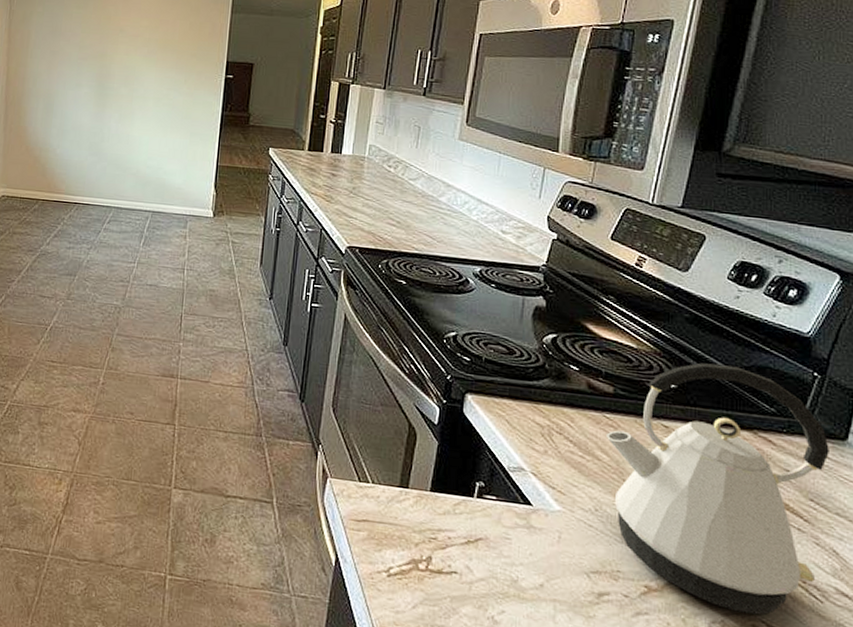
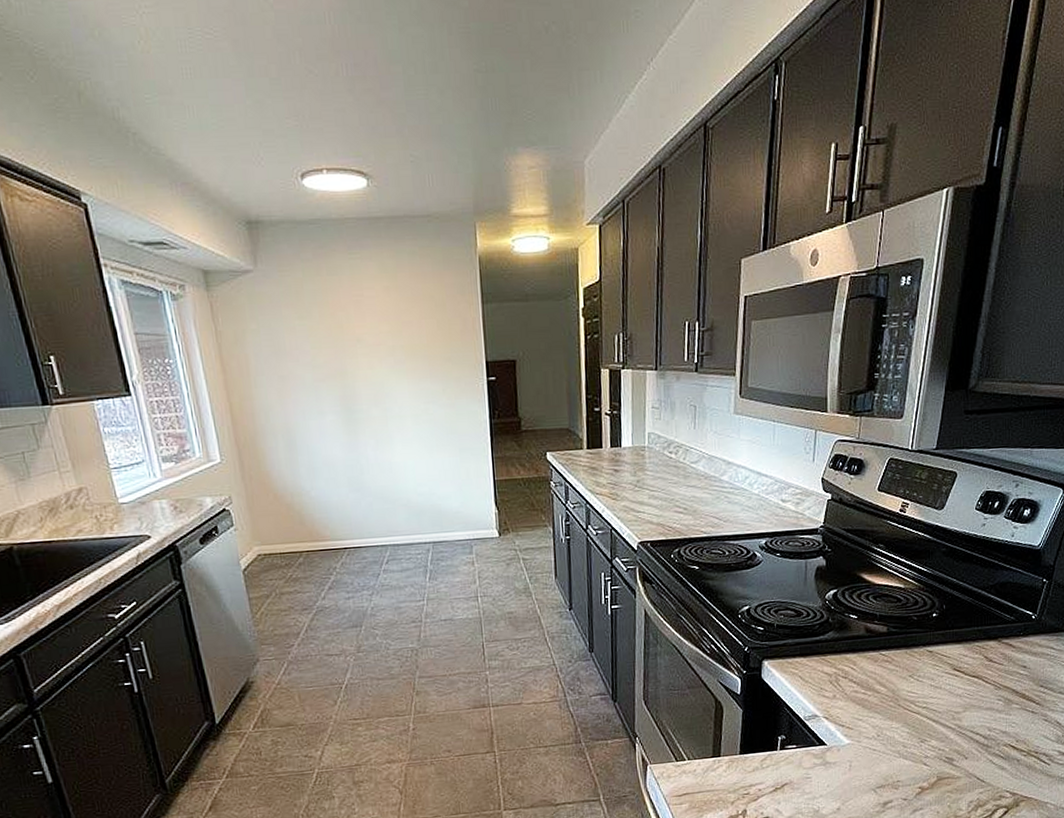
kettle: present [605,362,829,615] -> none [882,587,1054,789]

